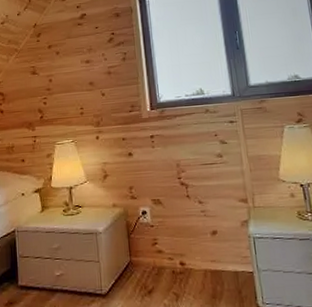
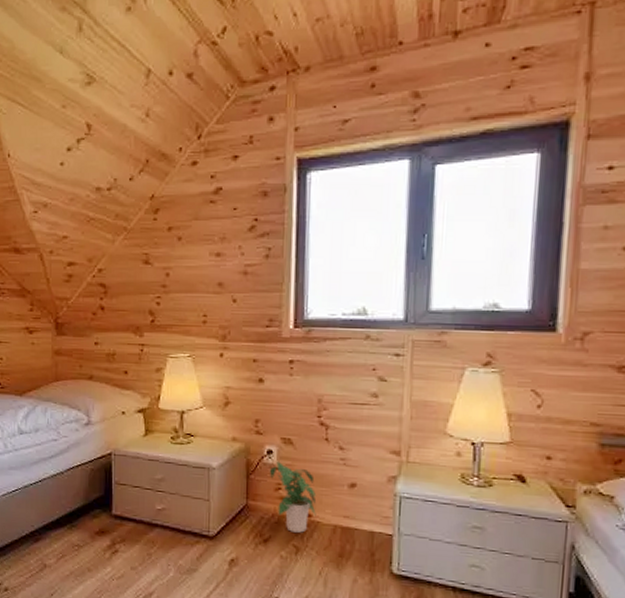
potted plant: none [145,219,189,281] -> present [269,461,317,533]

